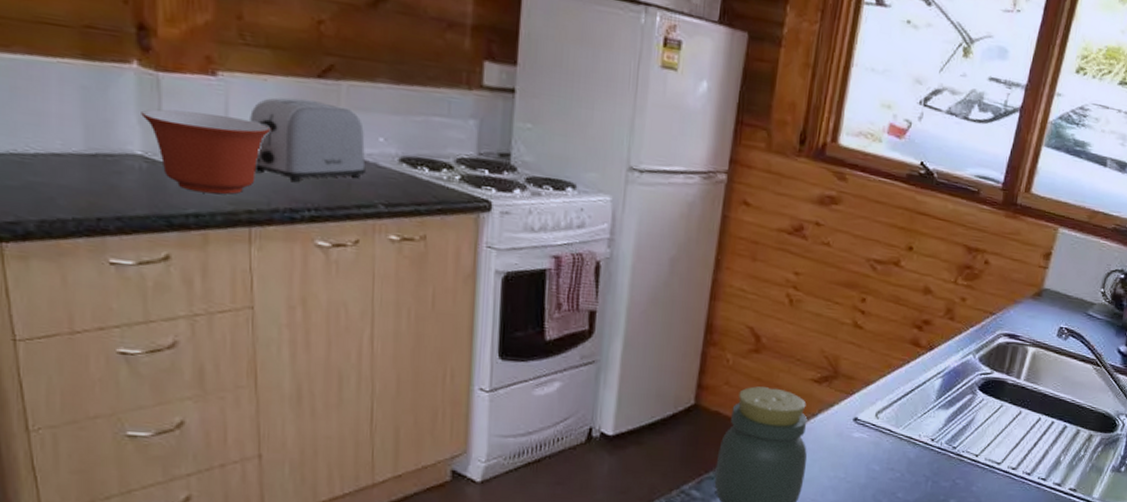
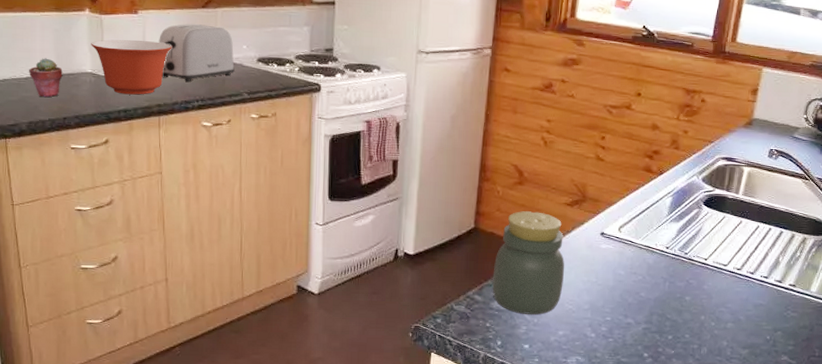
potted succulent: none [37,126,95,187] -> present [28,58,63,98]

